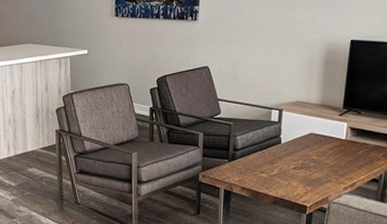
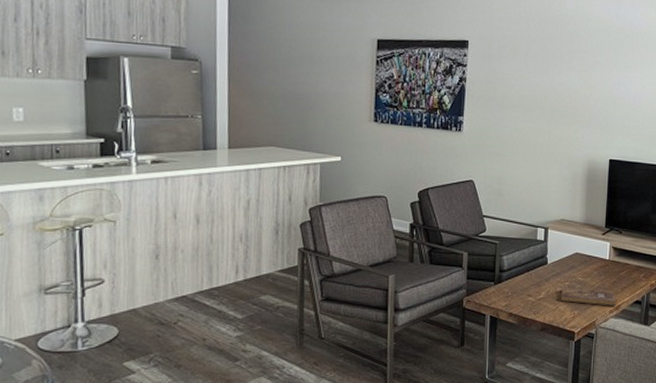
bible: none [292,164,351,183] -> present [559,287,616,306]

